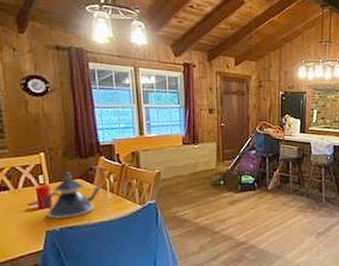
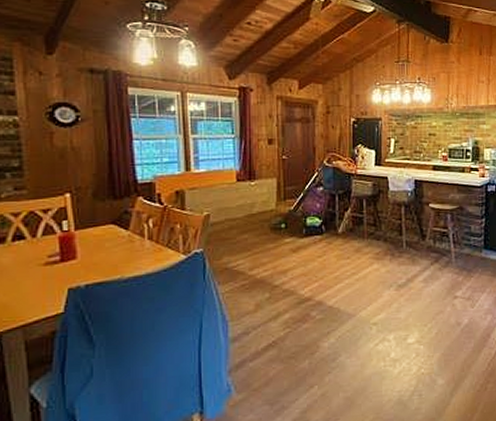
teapot: present [43,172,102,219] -> none [66,216,139,274]

